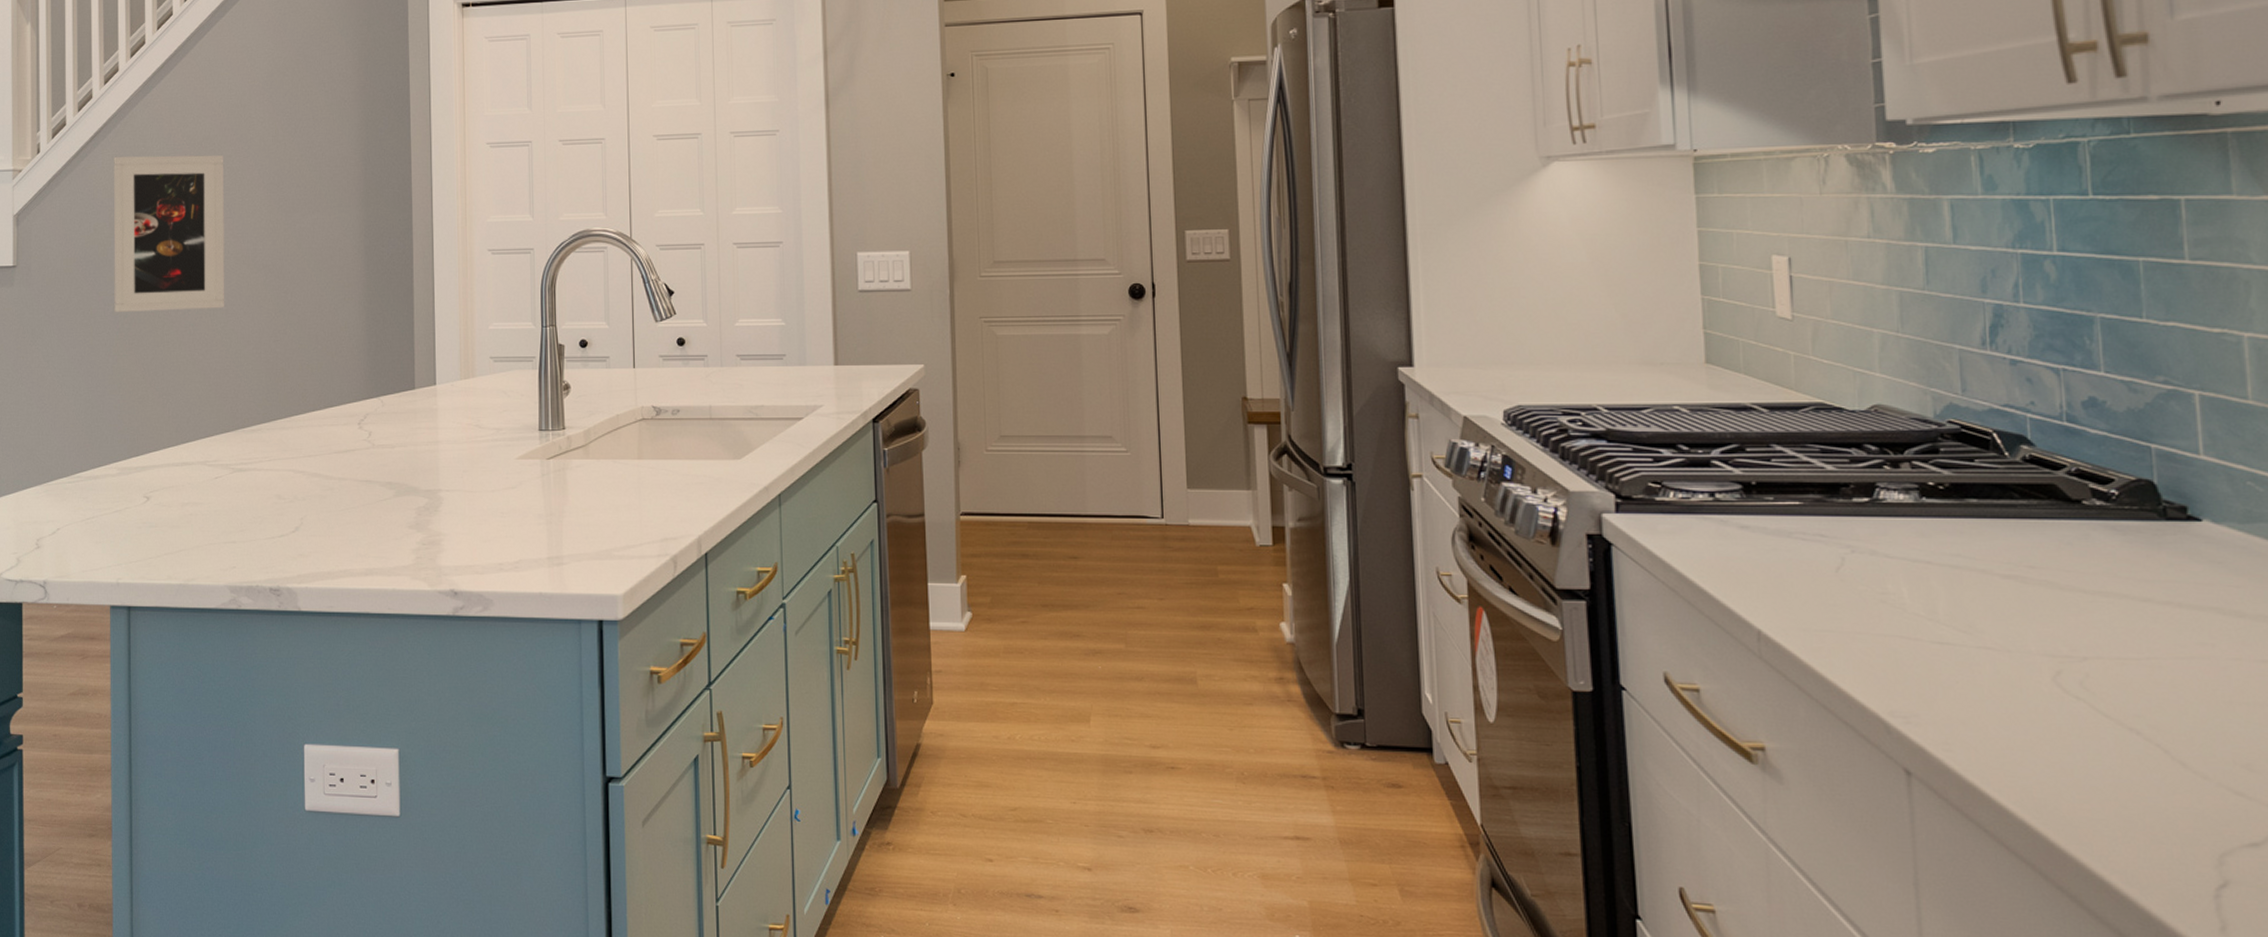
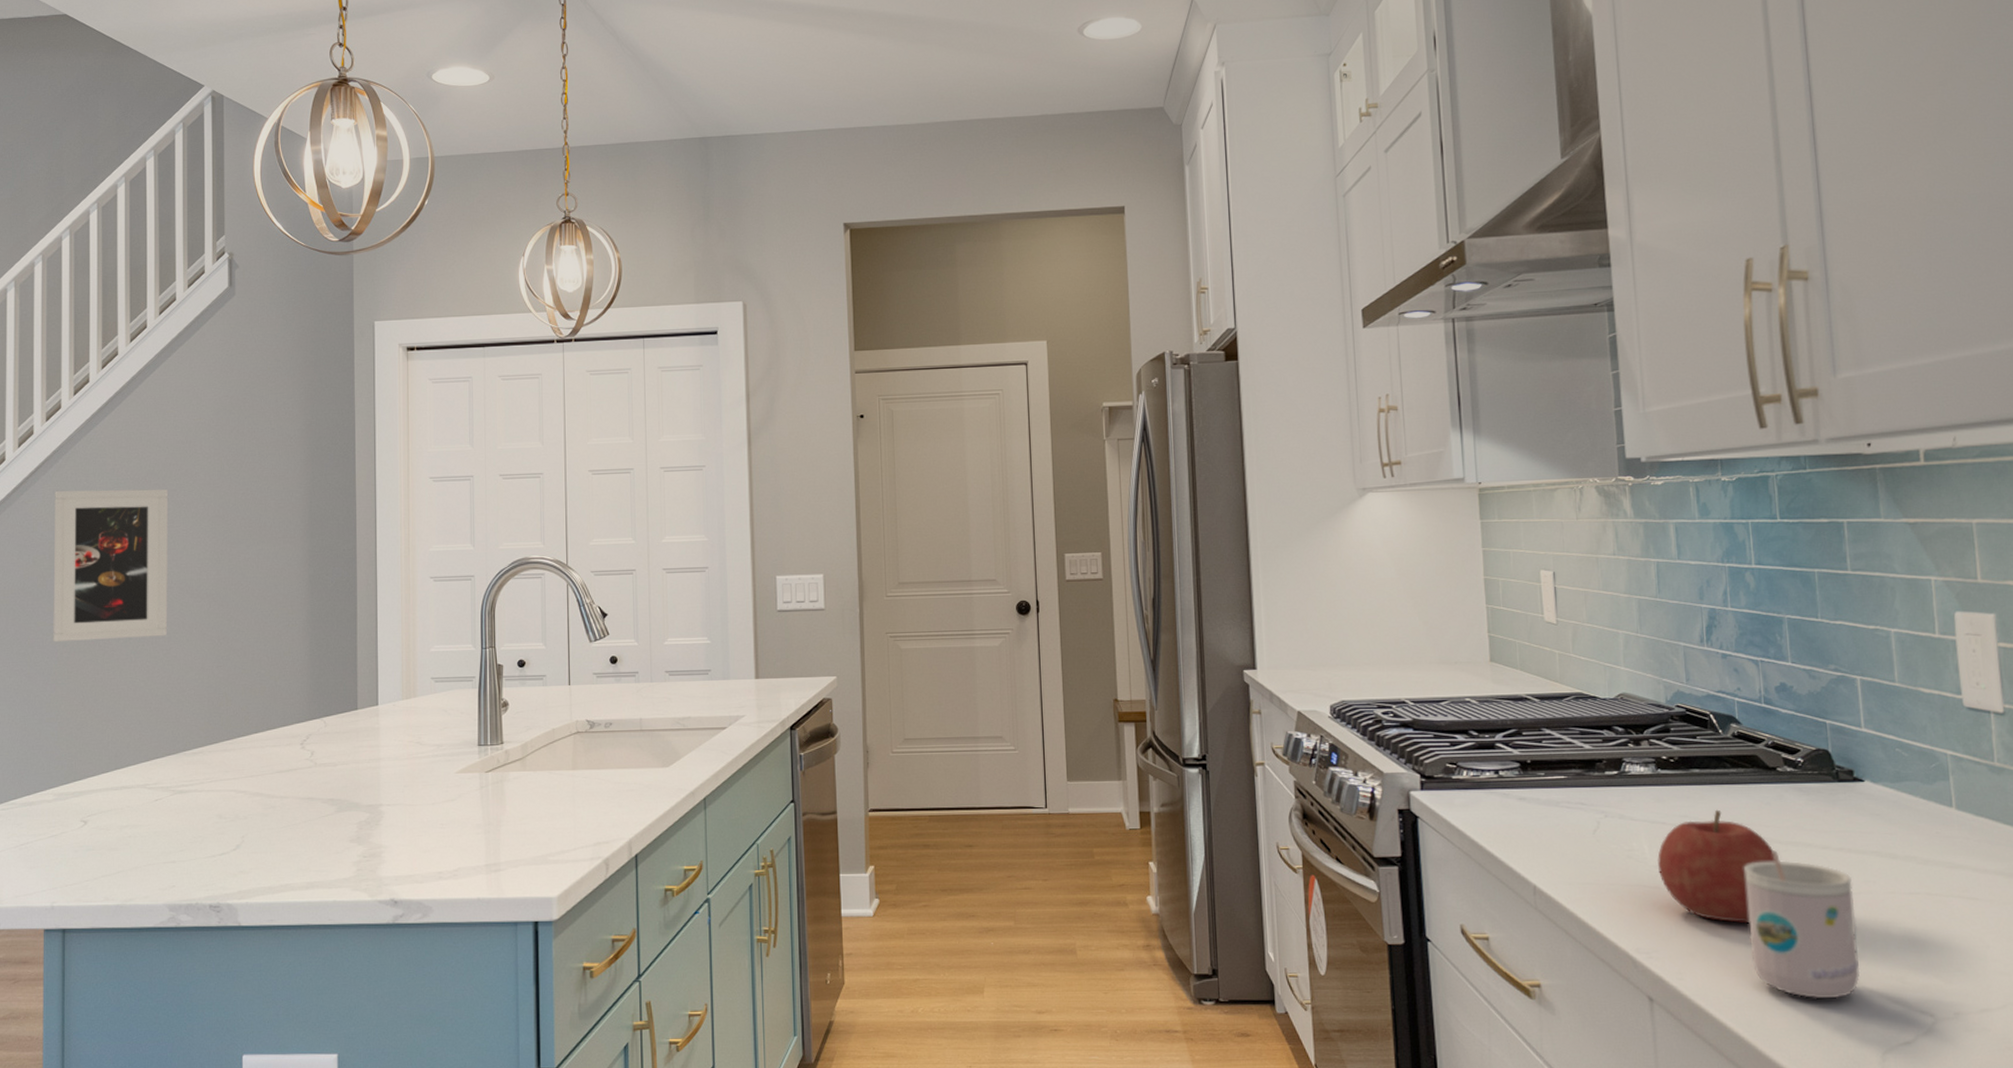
fruit: none [1920,548,2078,688] -> present [1657,809,1775,924]
mug: none [2035,601,2192,785] -> present [1744,850,1861,999]

